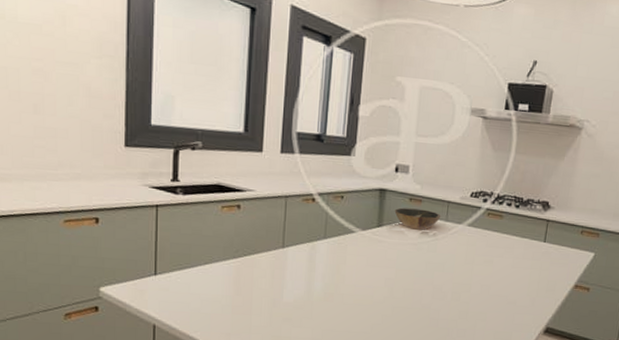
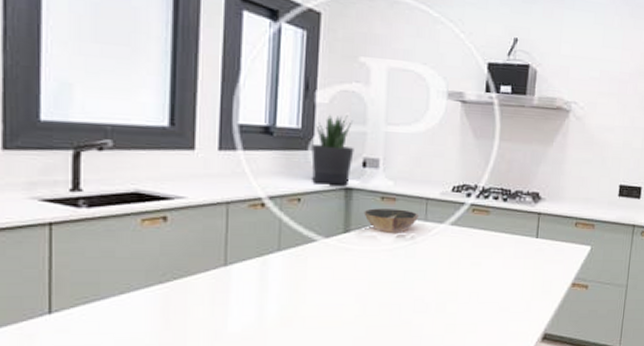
planter: none [353,127,389,189] -> present [311,115,354,188]

